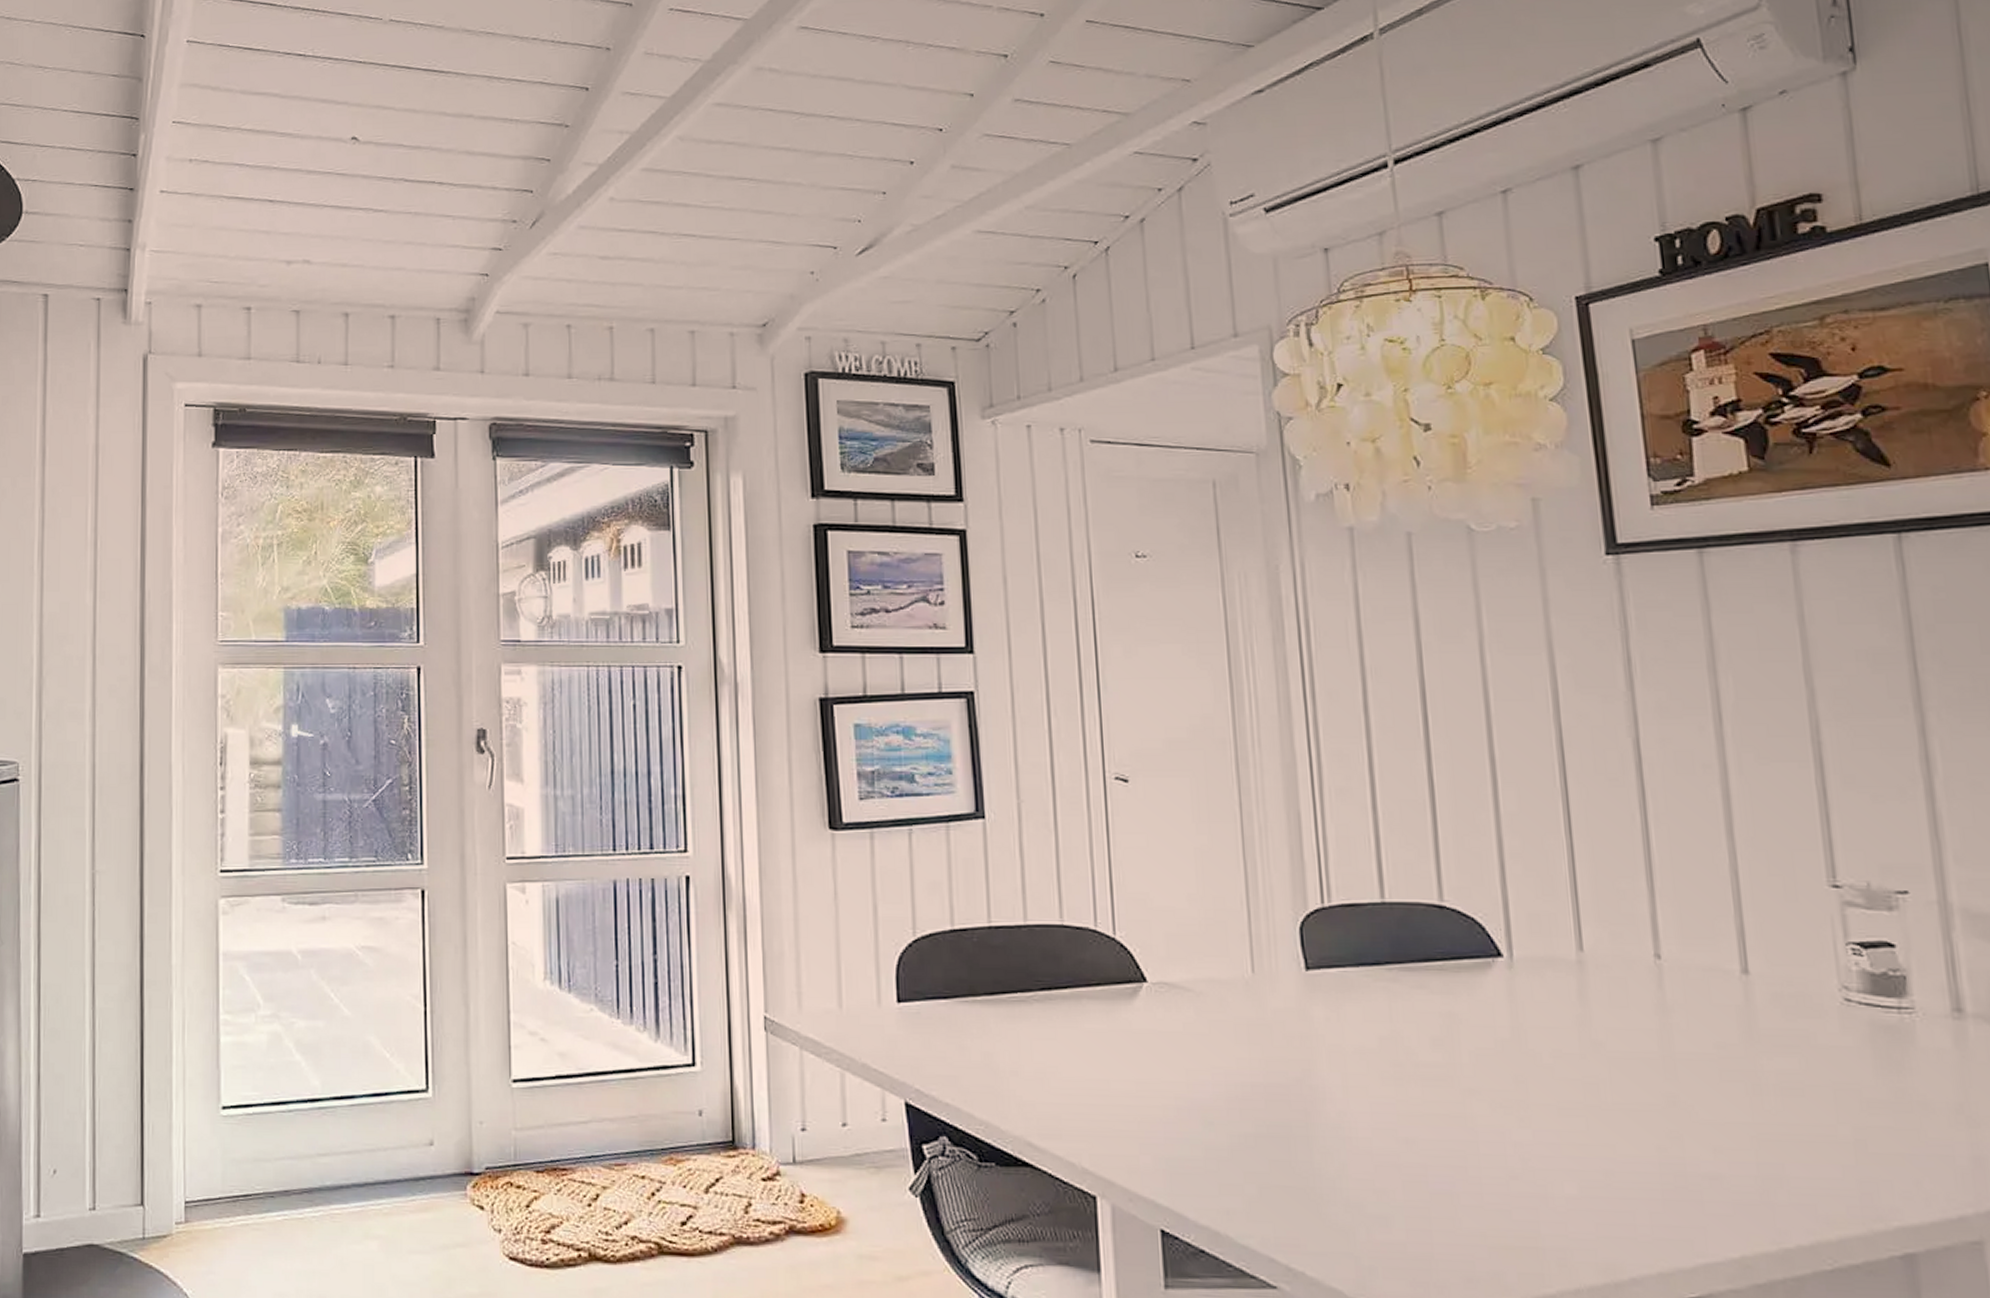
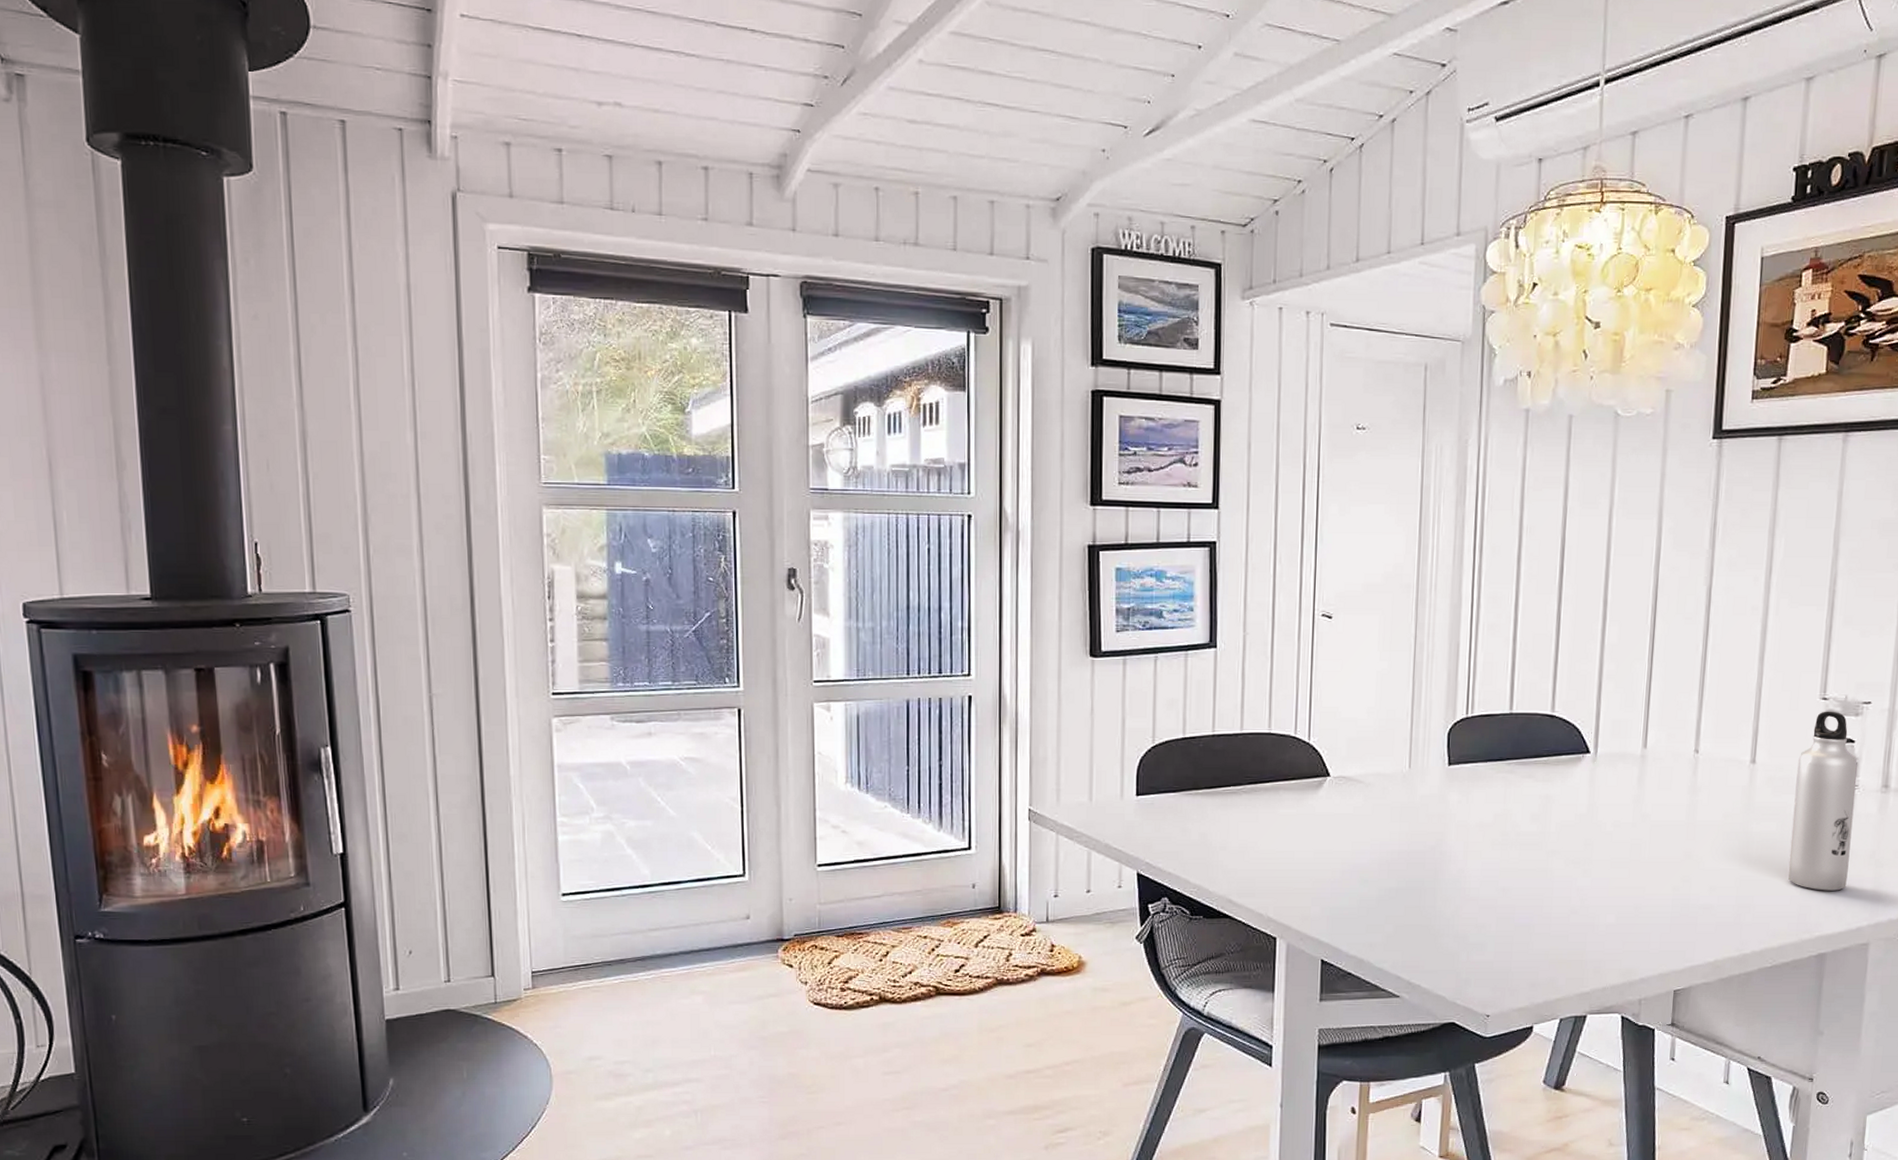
water bottle: none [1813,903,1928,1160] -> present [1788,711,1858,891]

